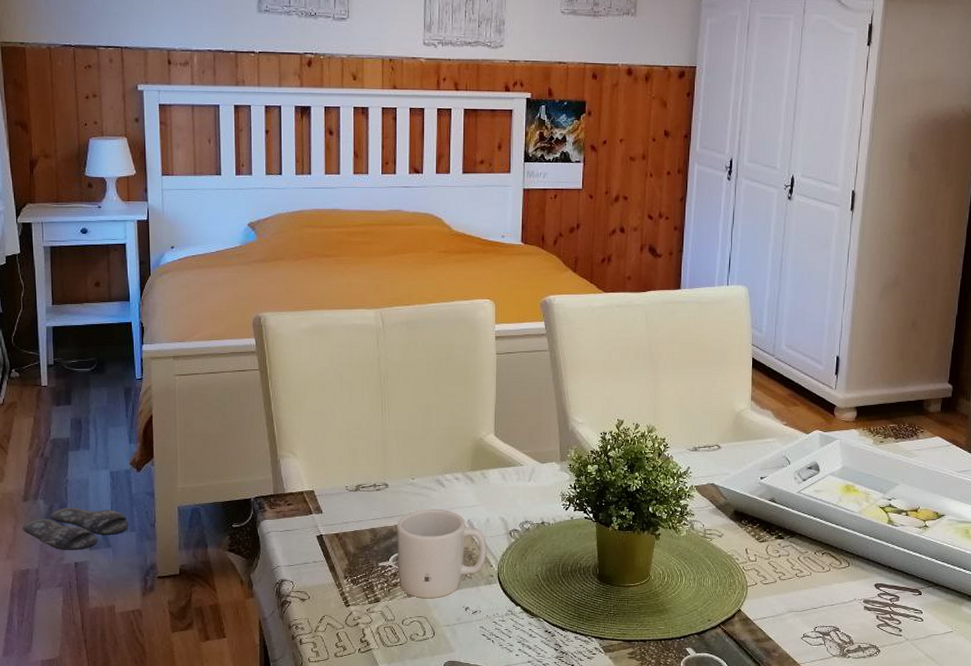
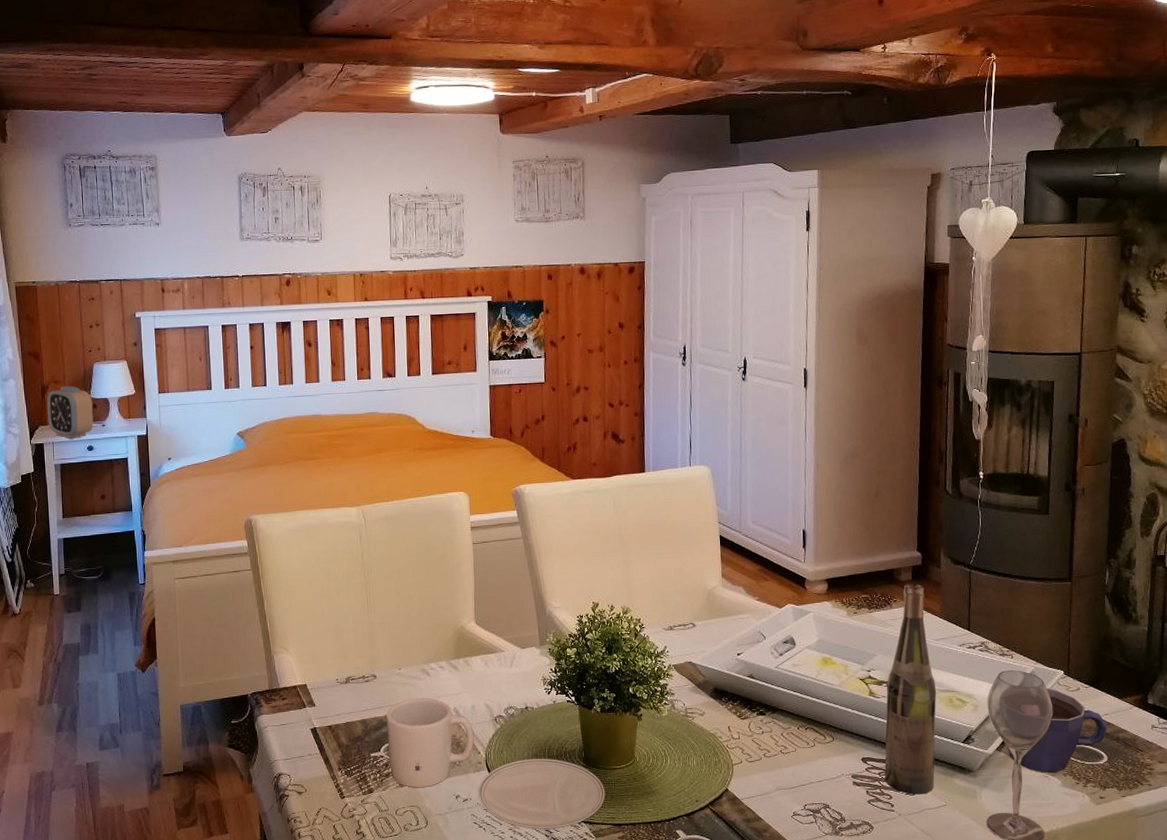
slippers: present [23,507,128,550] -> none [38,709,135,752]
alarm clock: none [36,161,88,219] -> present [47,385,94,439]
plate: none [488,573,618,643] -> present [478,758,606,829]
wine bottle: none [896,415,954,621] -> present [884,584,937,795]

